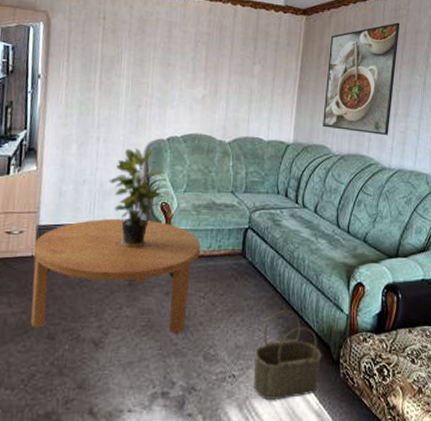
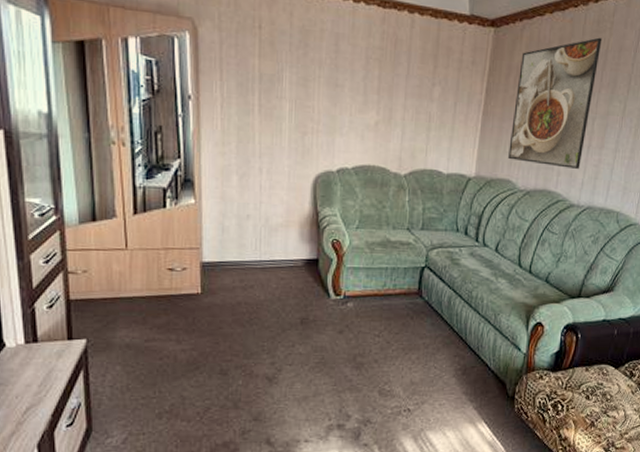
coffee table: present [30,218,202,335] -> none [199,255,376,372]
potted plant: present [108,148,165,249] -> none [274,180,335,287]
wicker basket: present [254,310,322,400] -> none [429,349,497,432]

